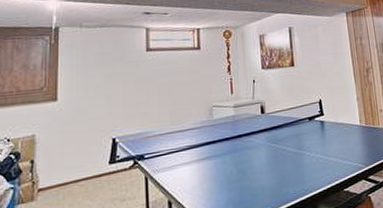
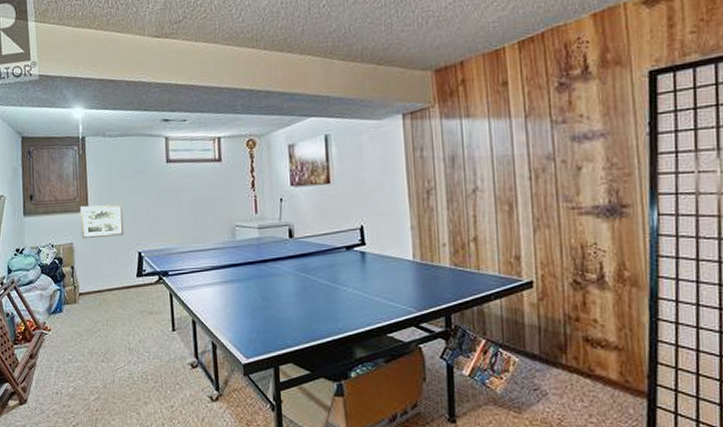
wall art: none [46,92,98,130] -> present [79,204,125,239]

